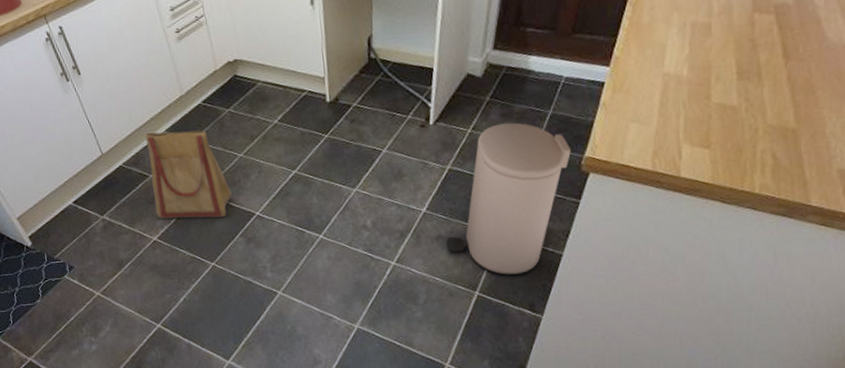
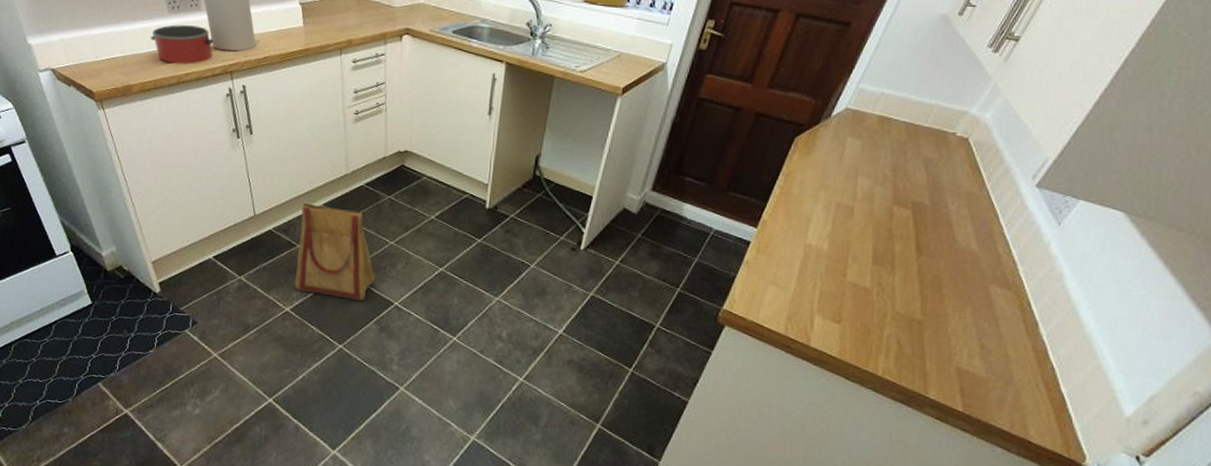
pedal bin: present [446,122,571,277] -> none [576,261,710,416]

